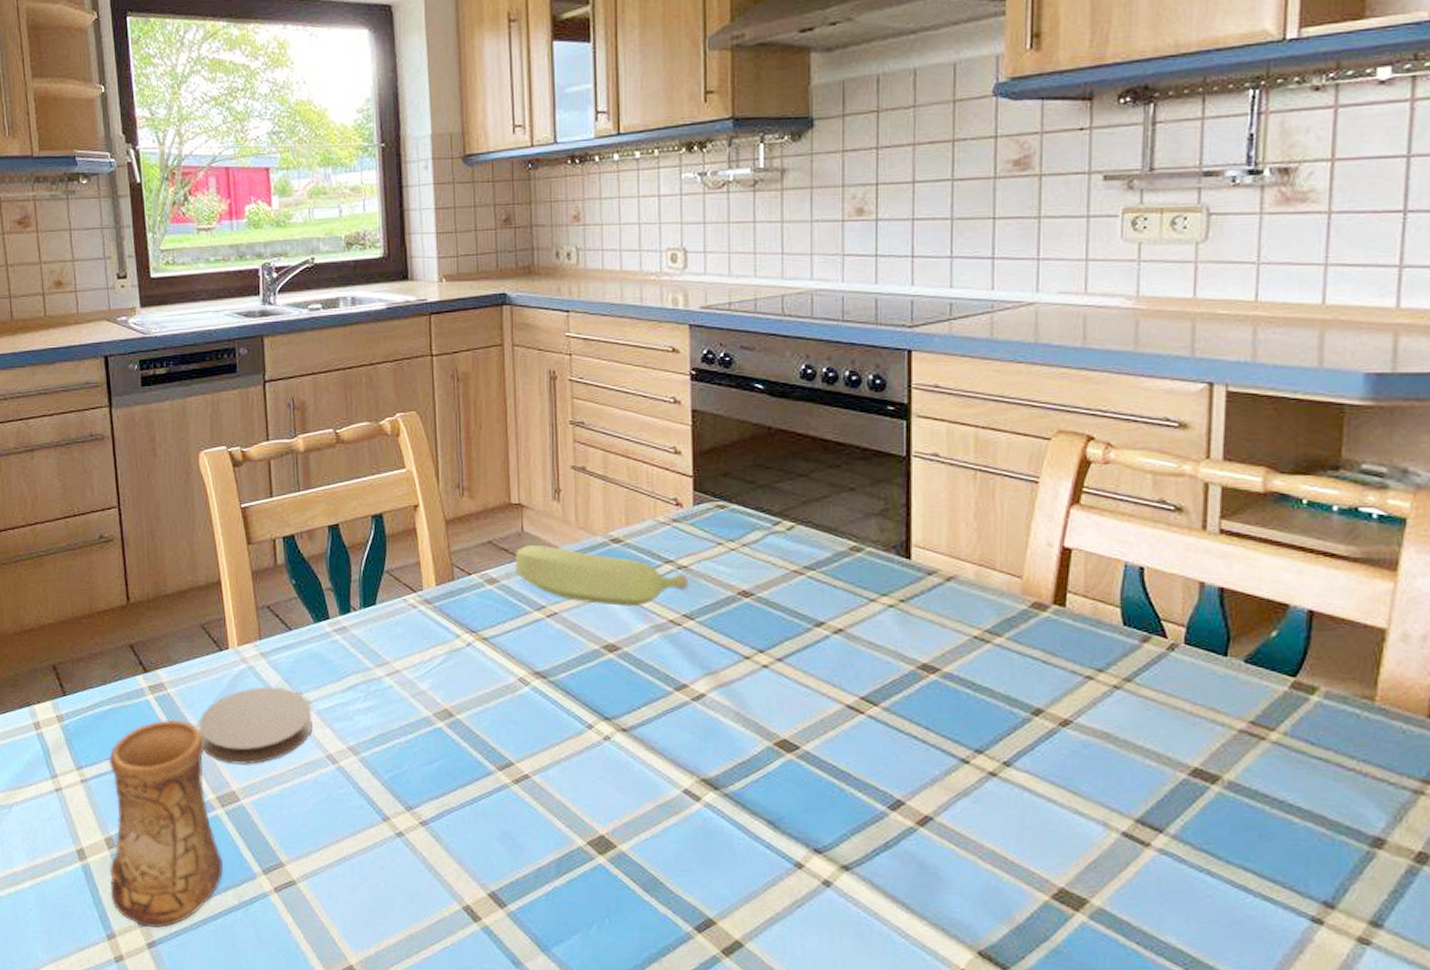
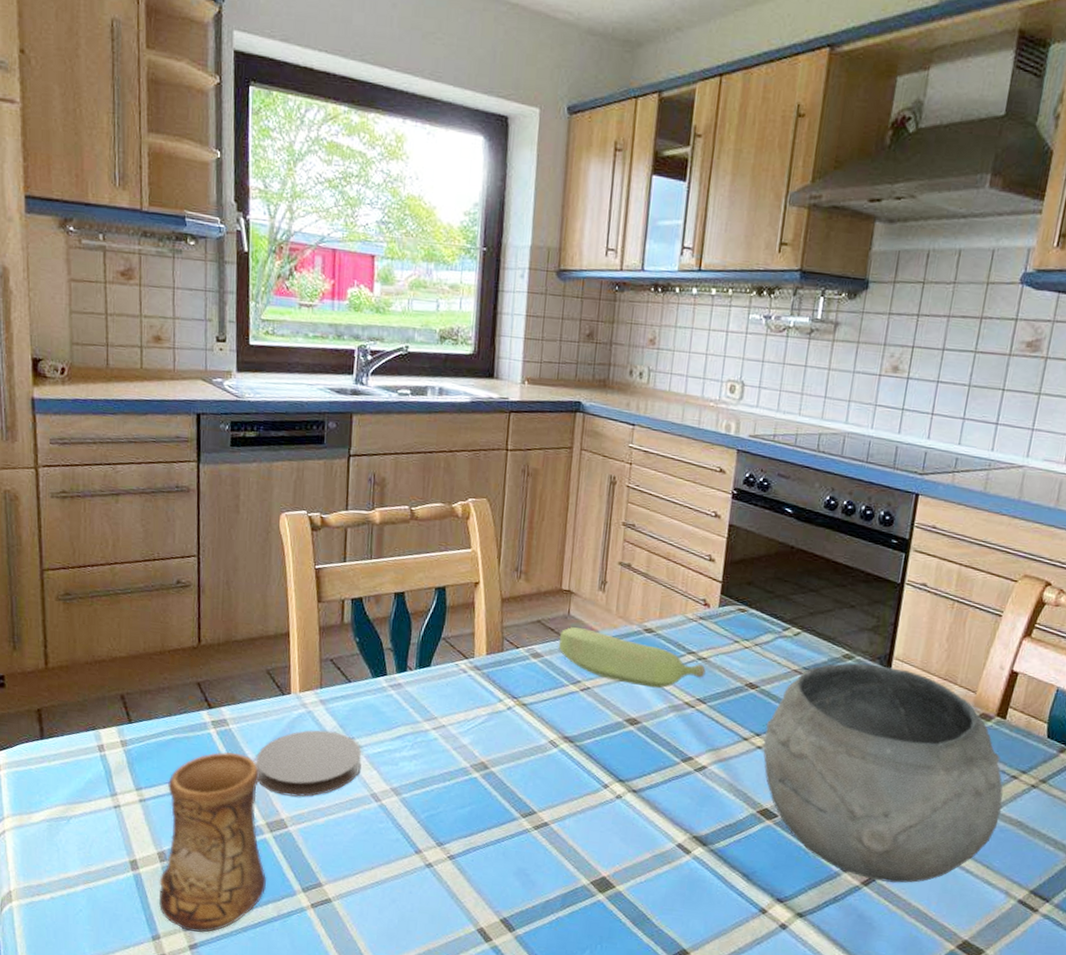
bowl: none [769,555,1079,821] -> present [763,662,1003,883]

